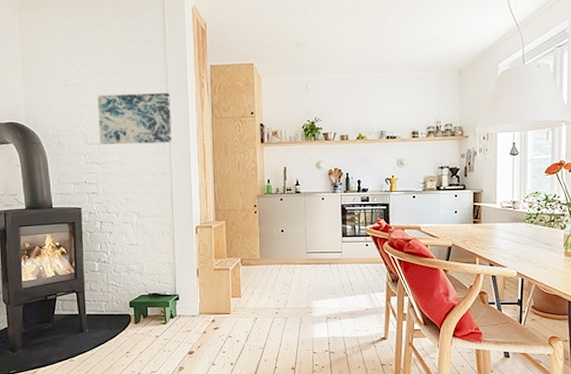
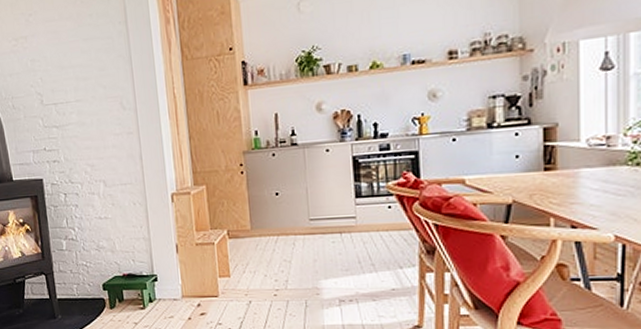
wall art: present [97,93,172,144] -> none [50,35,137,104]

